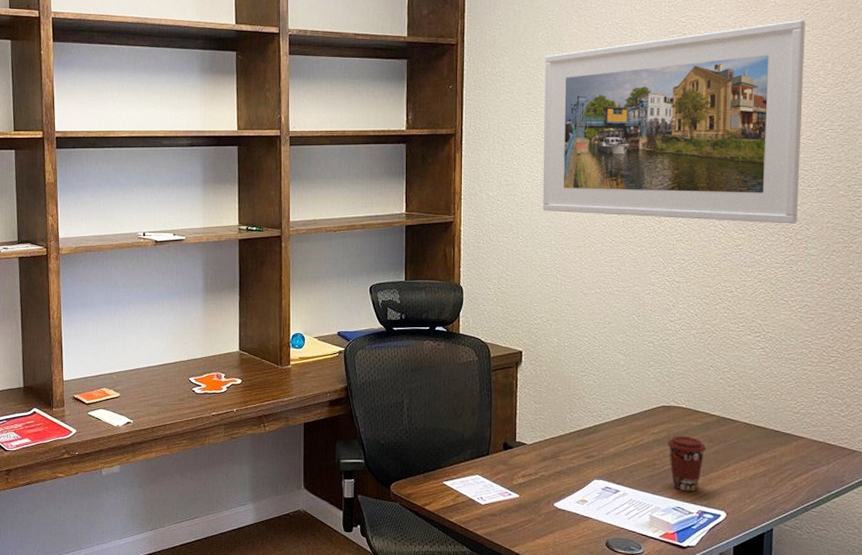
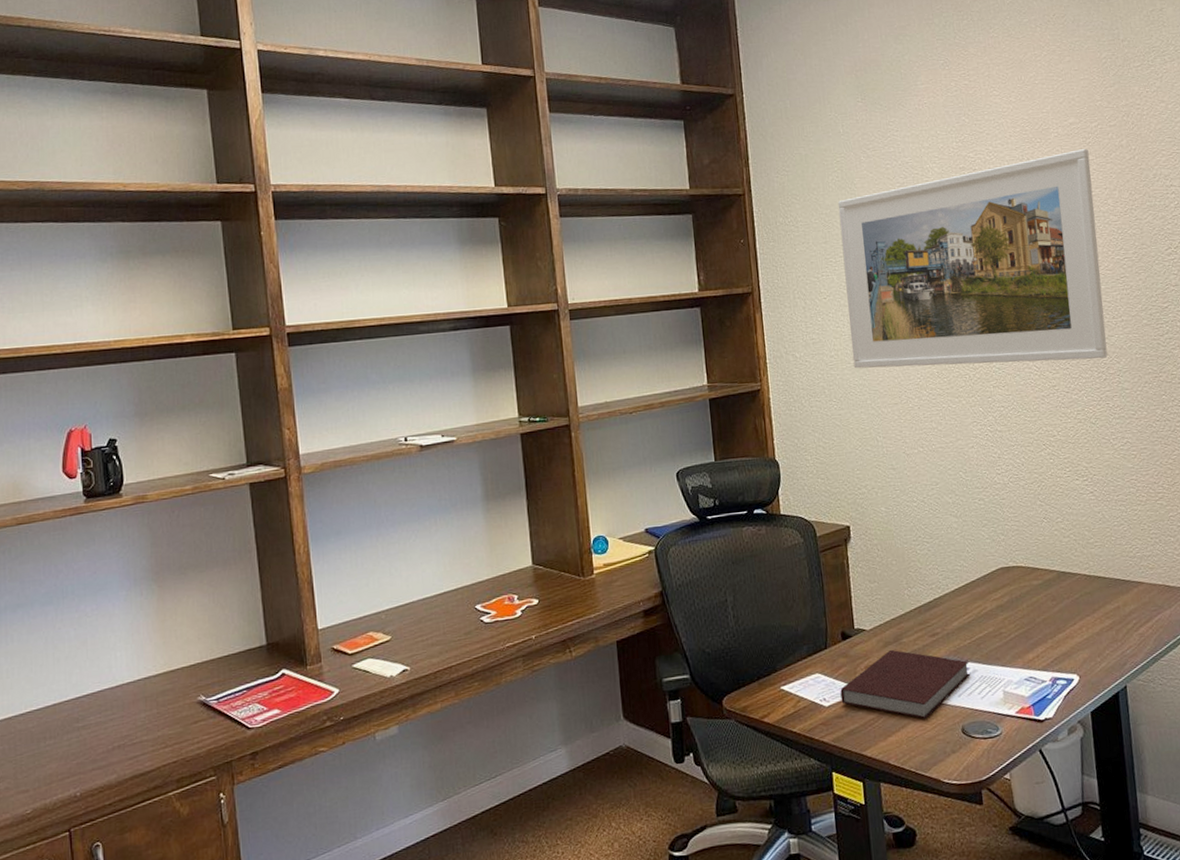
notebook: none [497,464,621,529] -> present [840,649,971,719]
coffee cup: present [668,435,706,492] -> none [1011,597,1050,659]

